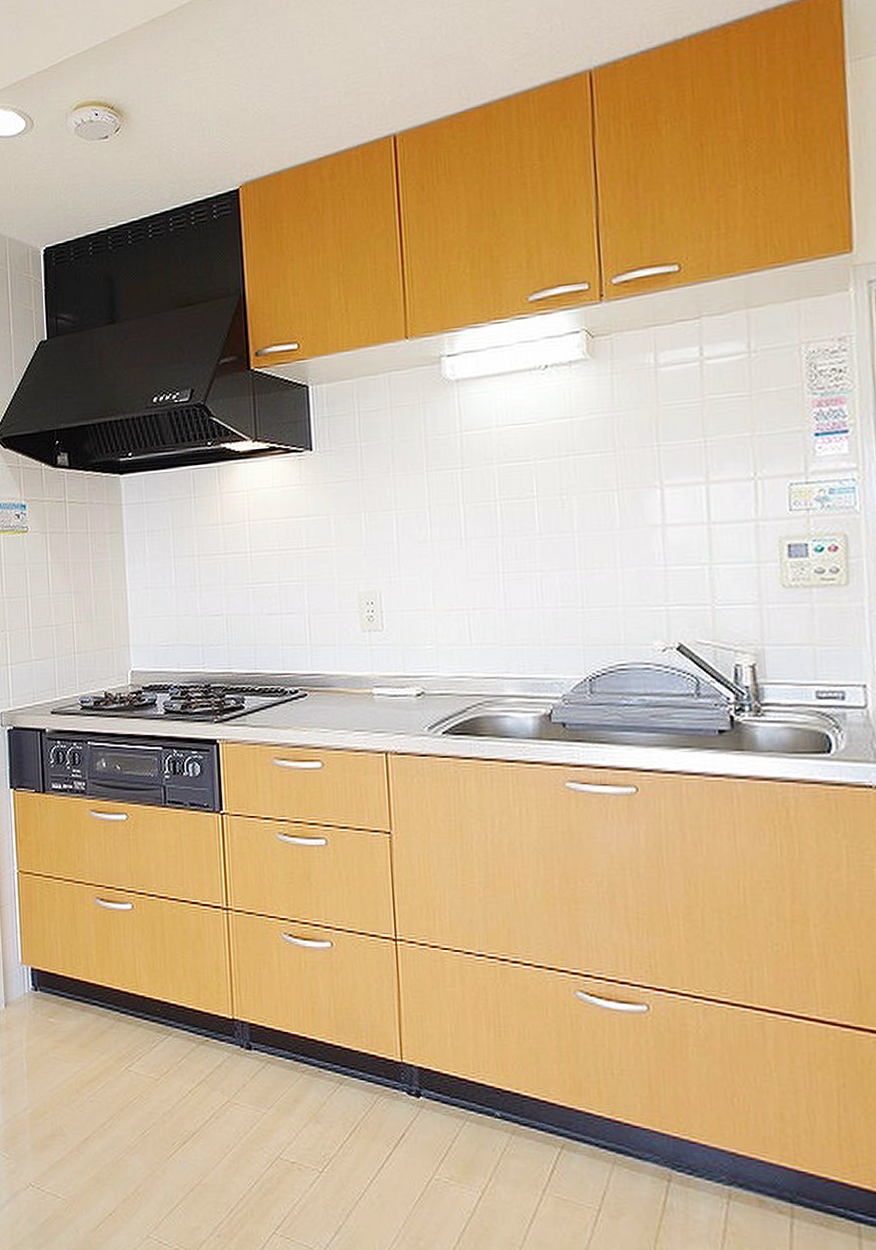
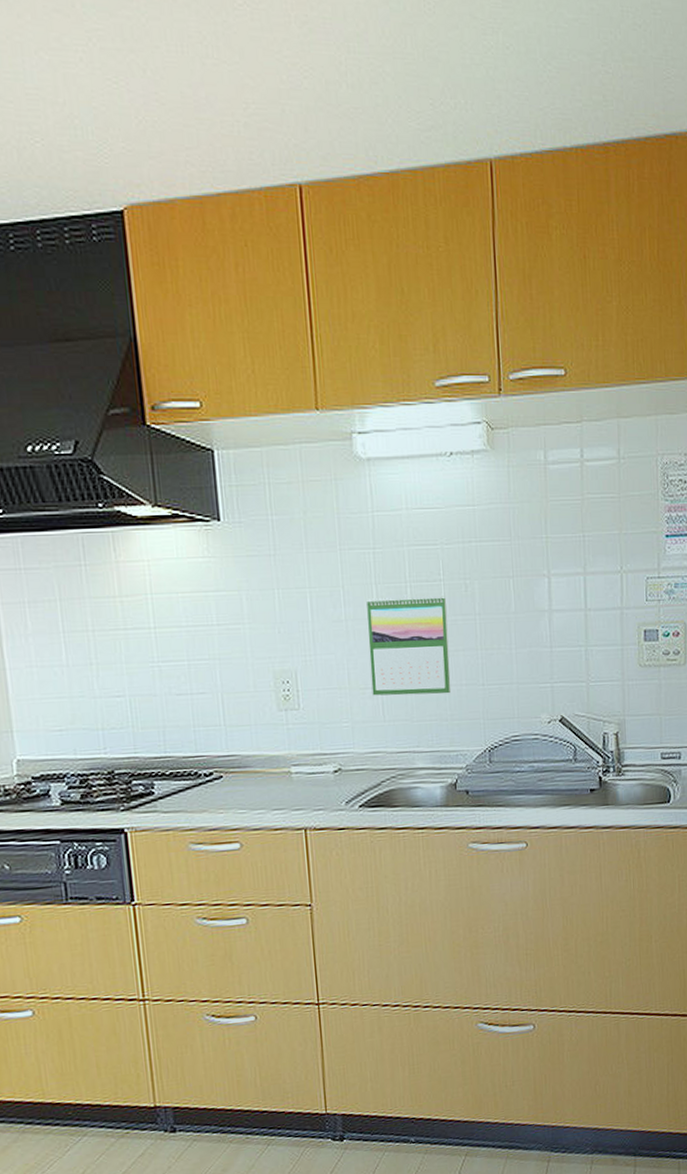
calendar: none [453,512,546,618] -> present [366,594,451,696]

